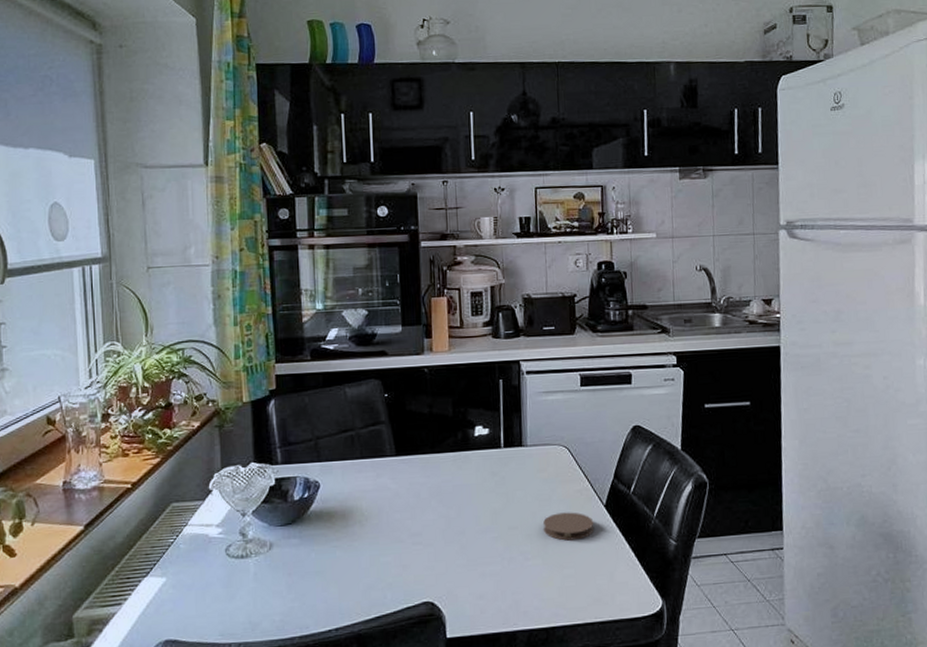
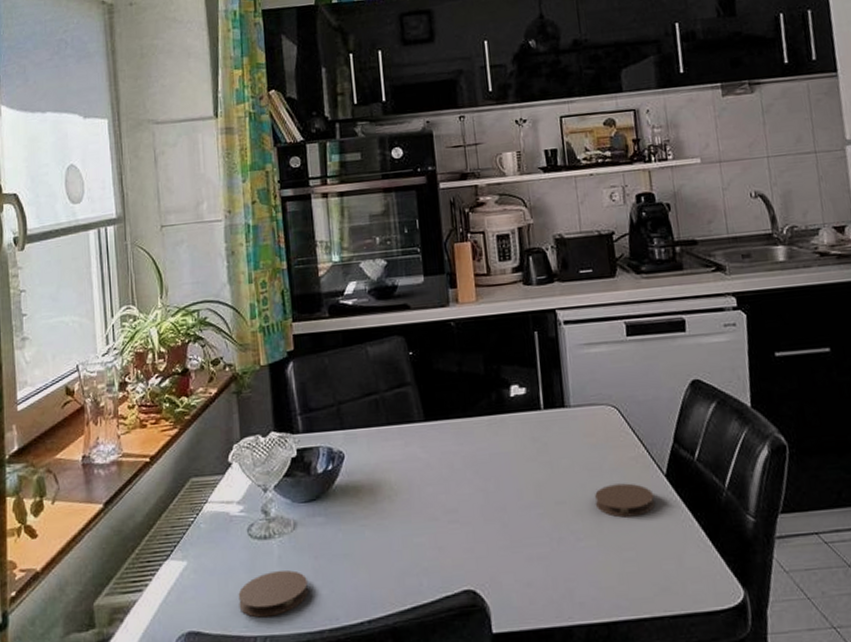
coaster: none [215,585,281,627] -> present [238,570,308,618]

